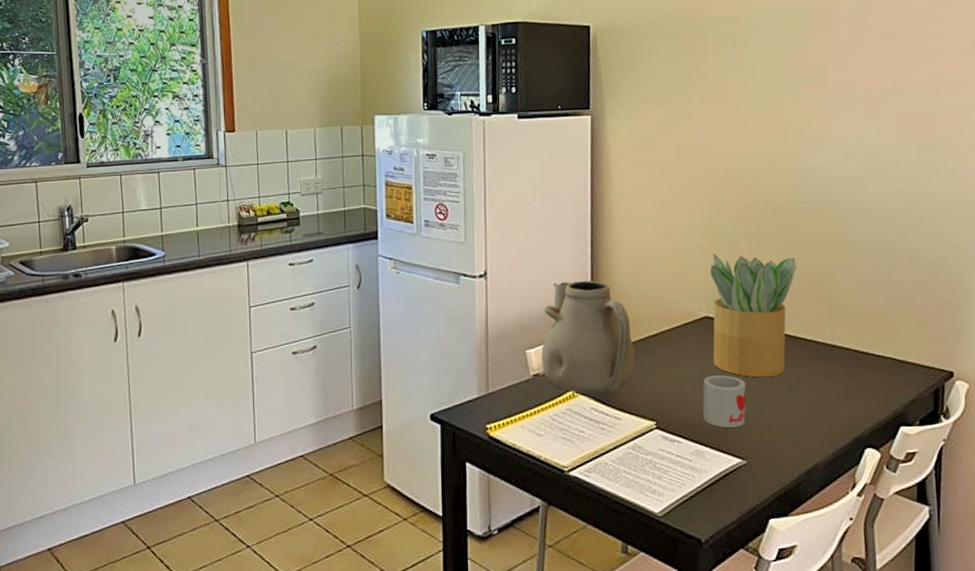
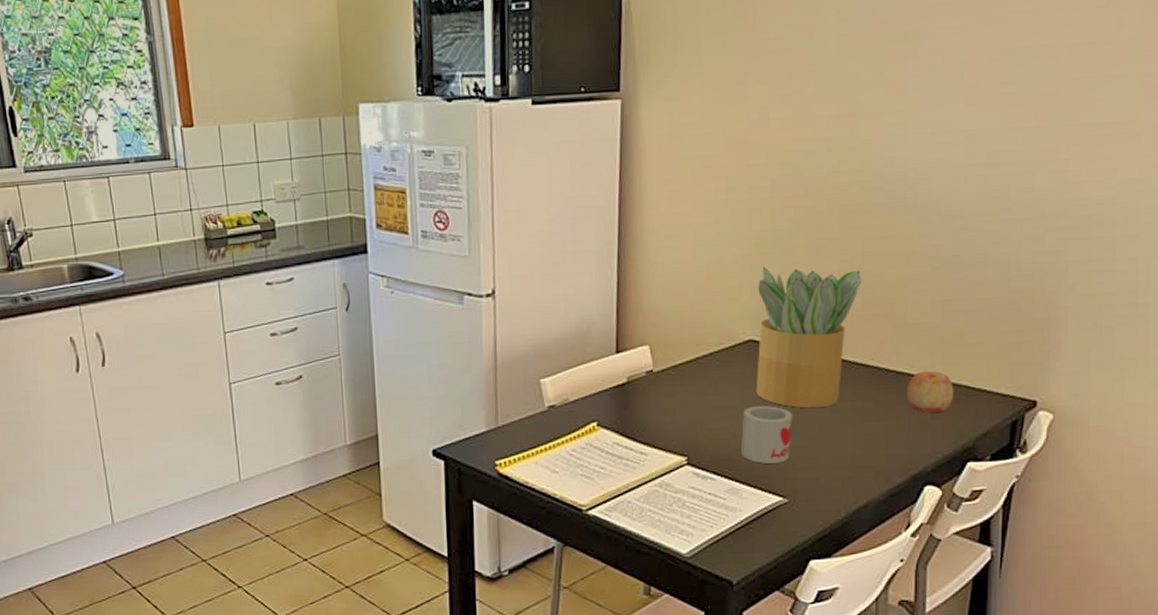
teapot: present [541,280,636,394] -> none [557,299,667,427]
apple: none [842,344,883,382] -> present [906,370,954,413]

